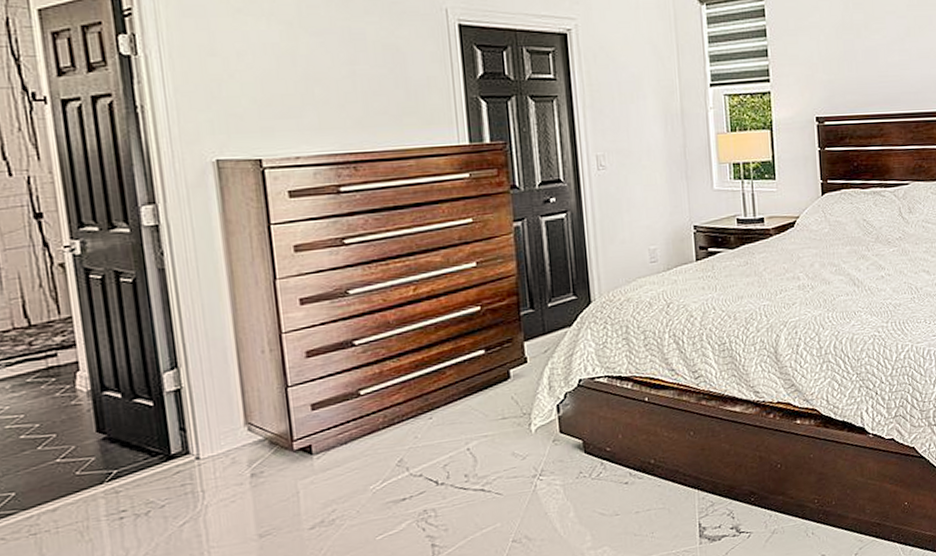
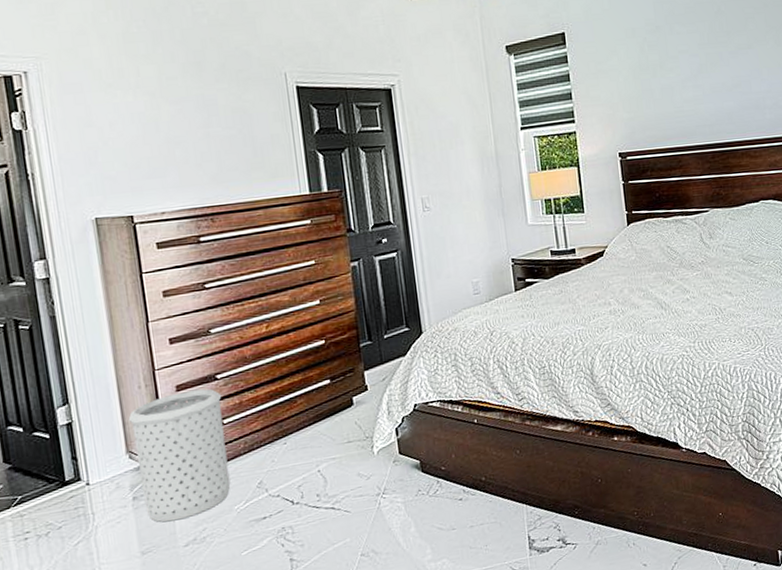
laundry basket: none [248,356,366,503] -> present [128,389,231,523]

